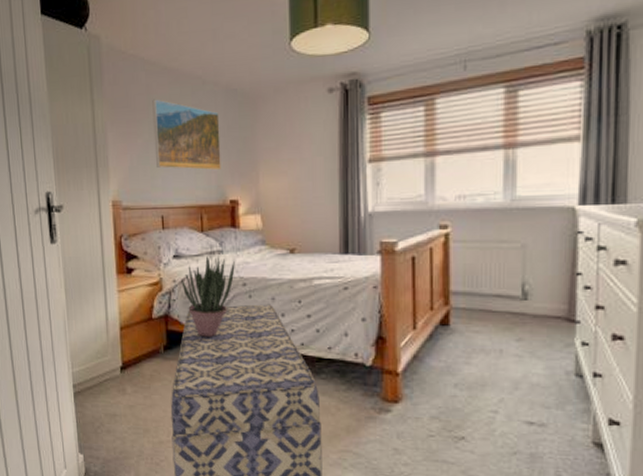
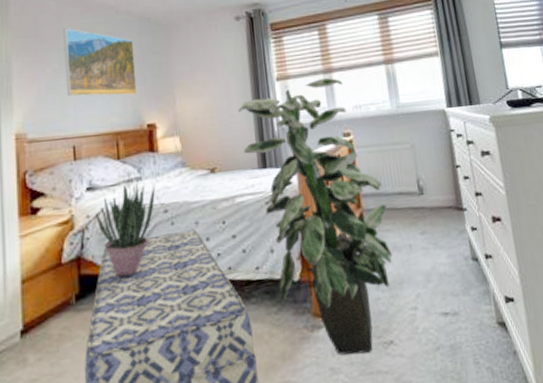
indoor plant: none [323,161,479,442] -> present [238,77,393,355]

